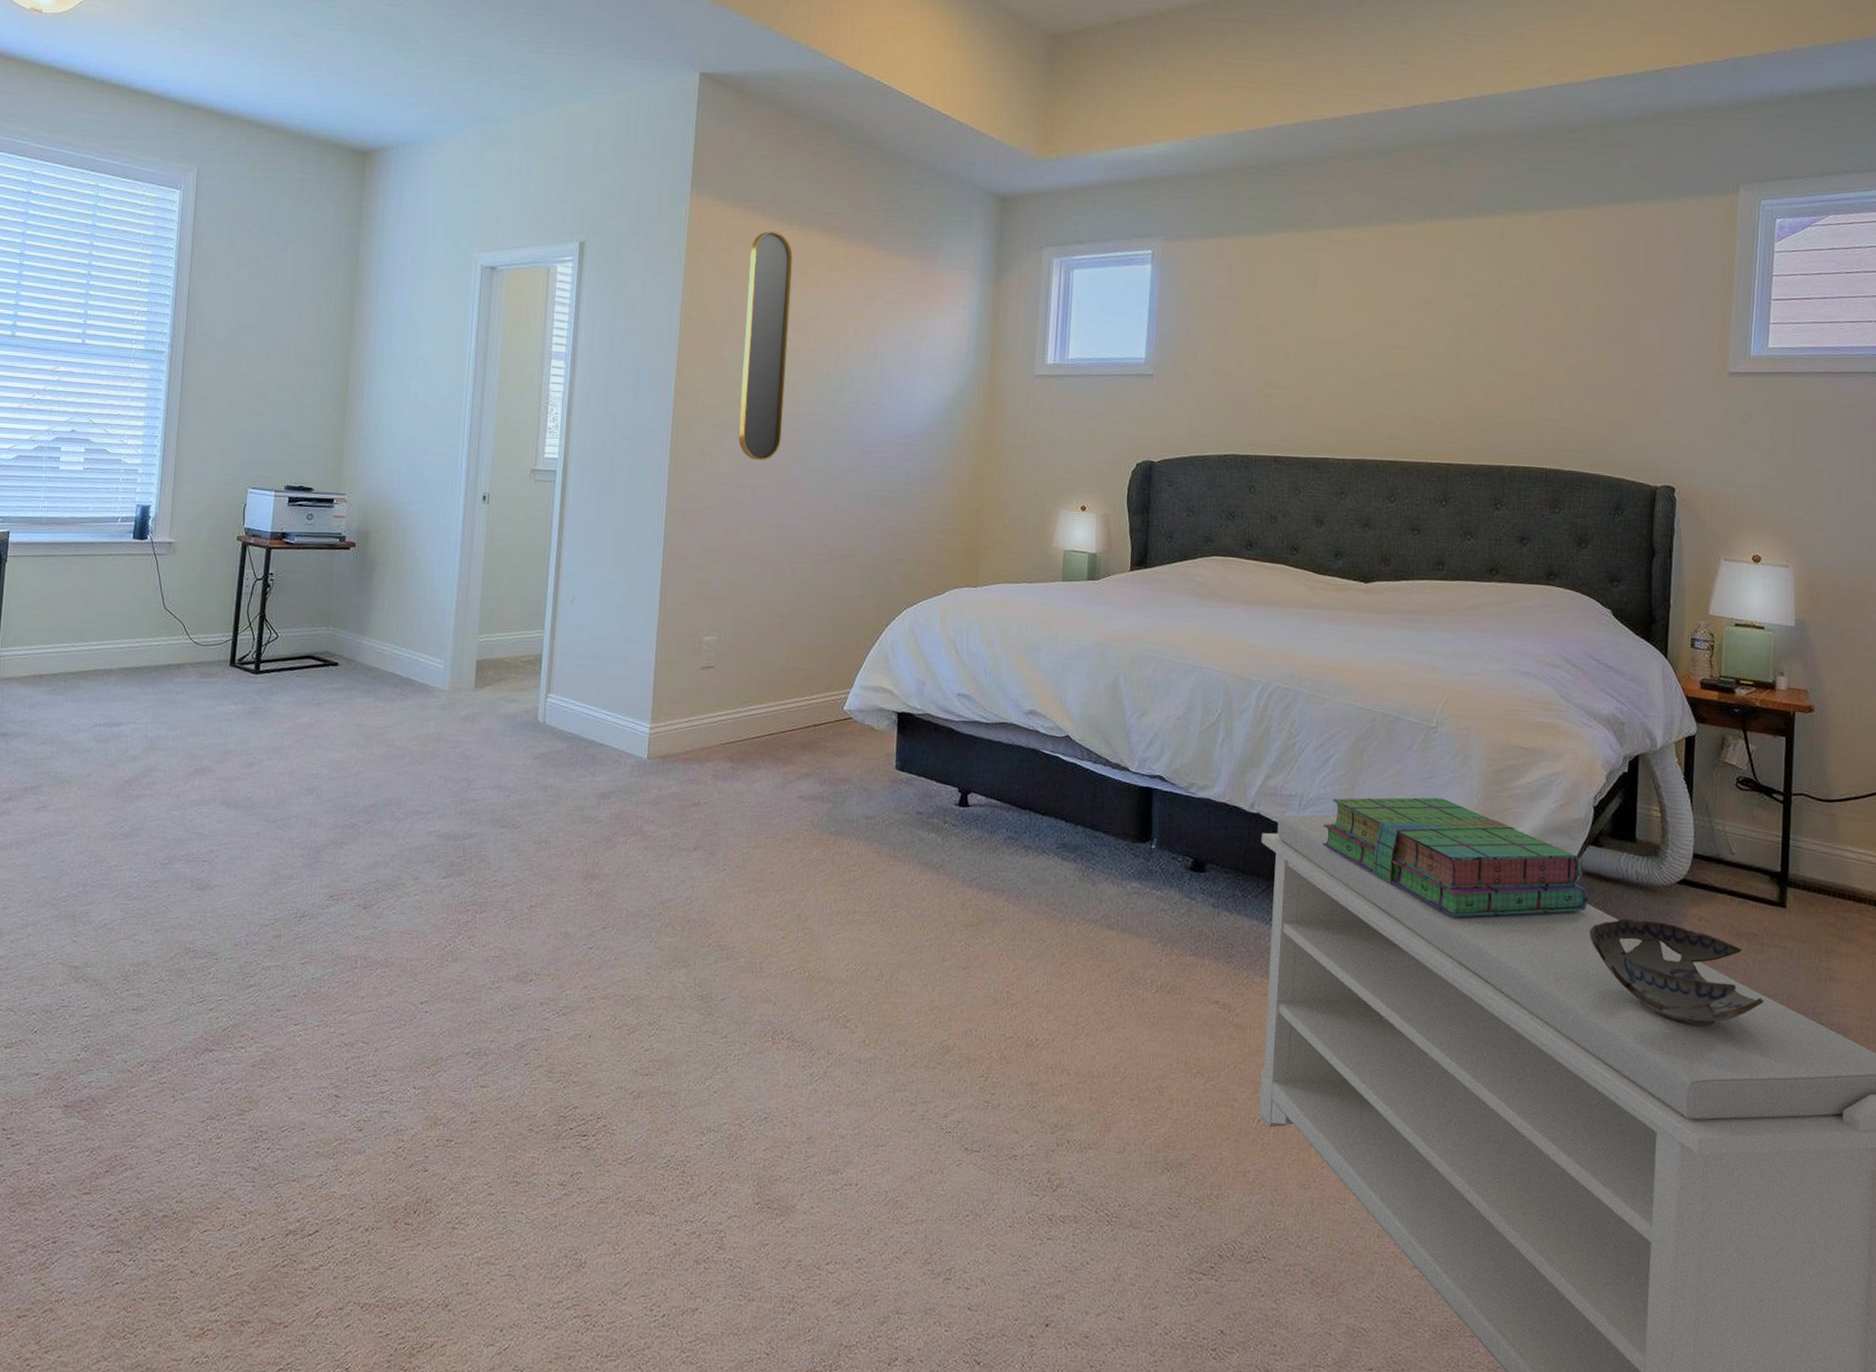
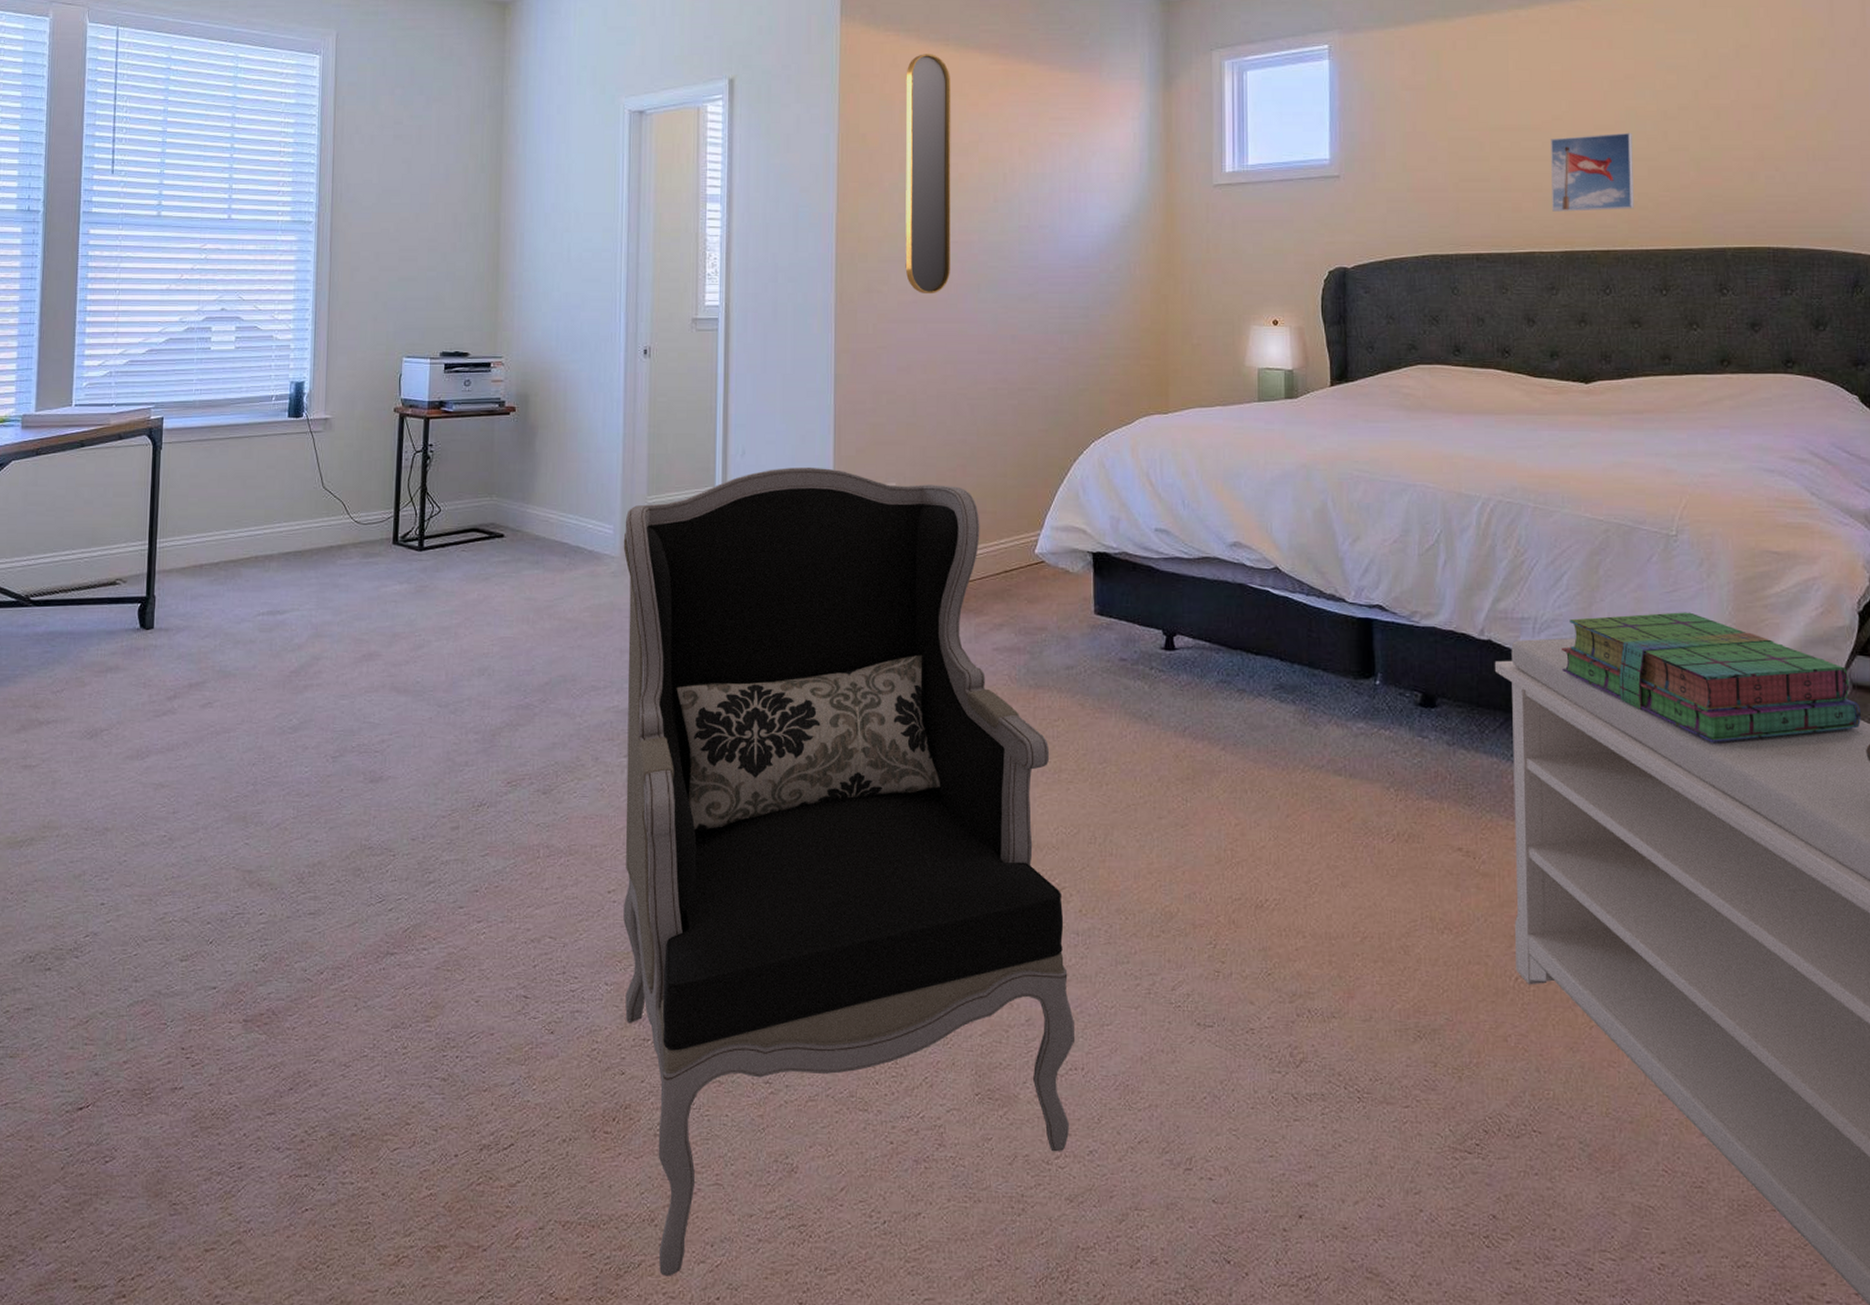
armchair: none [431,616,852,1357] -> present [623,467,1076,1276]
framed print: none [1347,352,1427,424] -> present [1551,132,1634,212]

